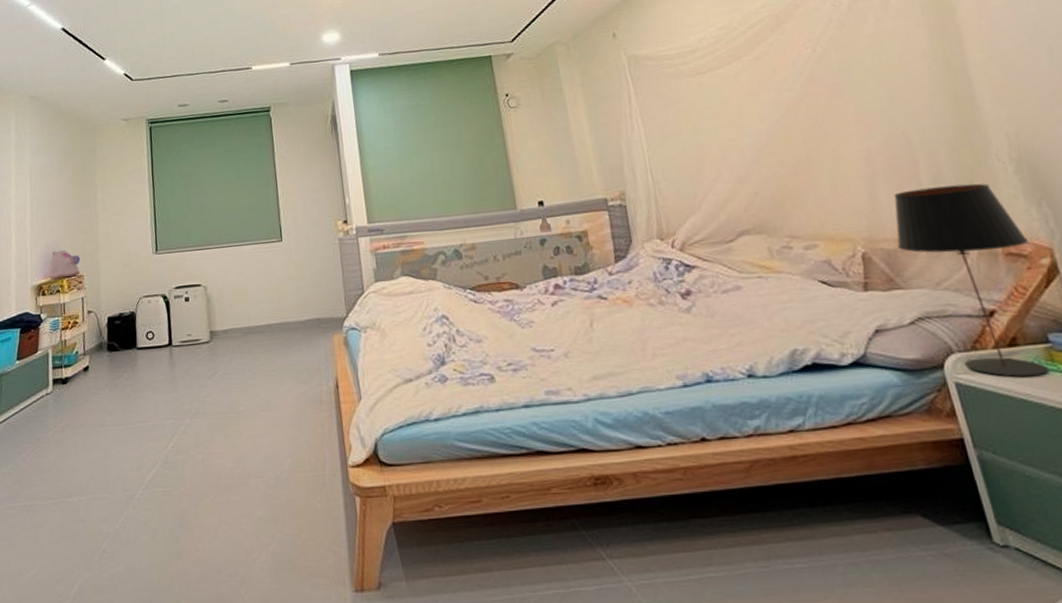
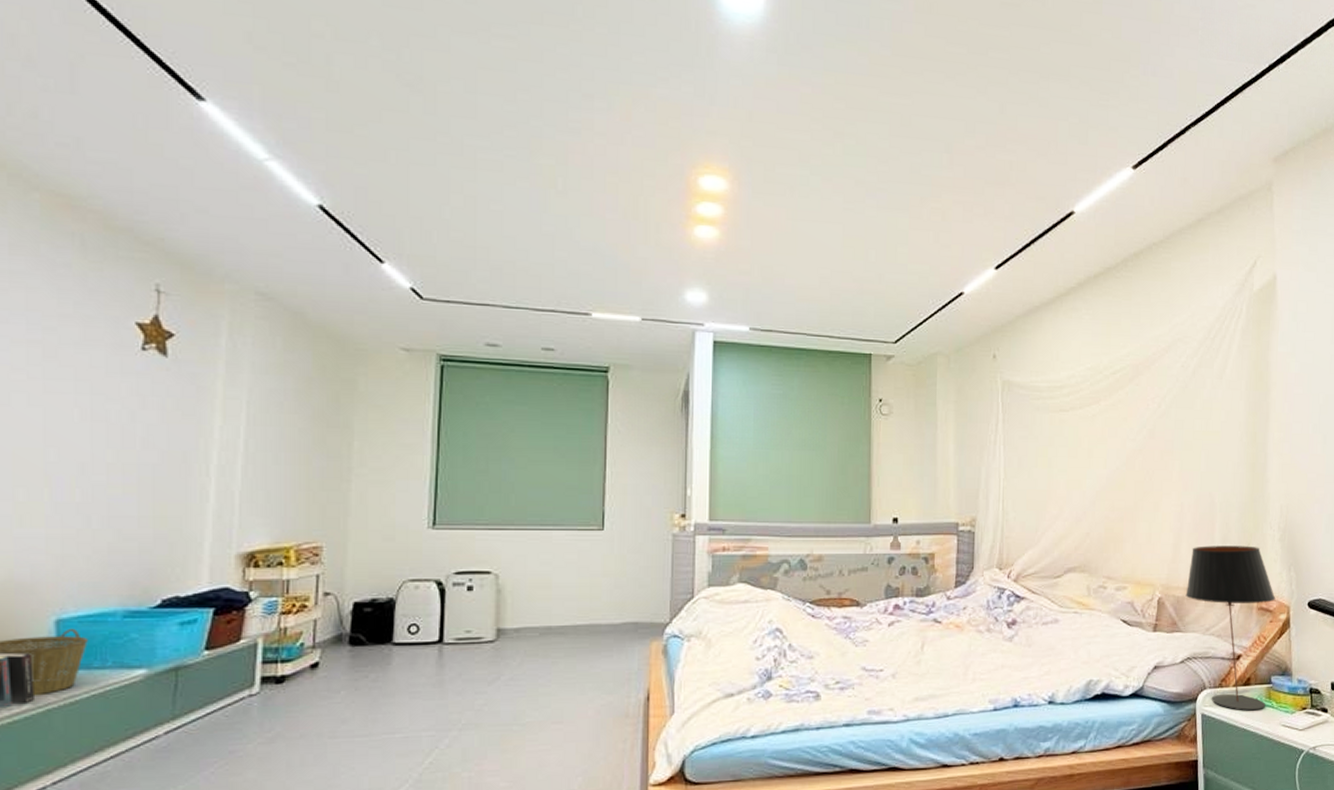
plush toy: present [47,249,81,279] -> none [265,509,320,547]

